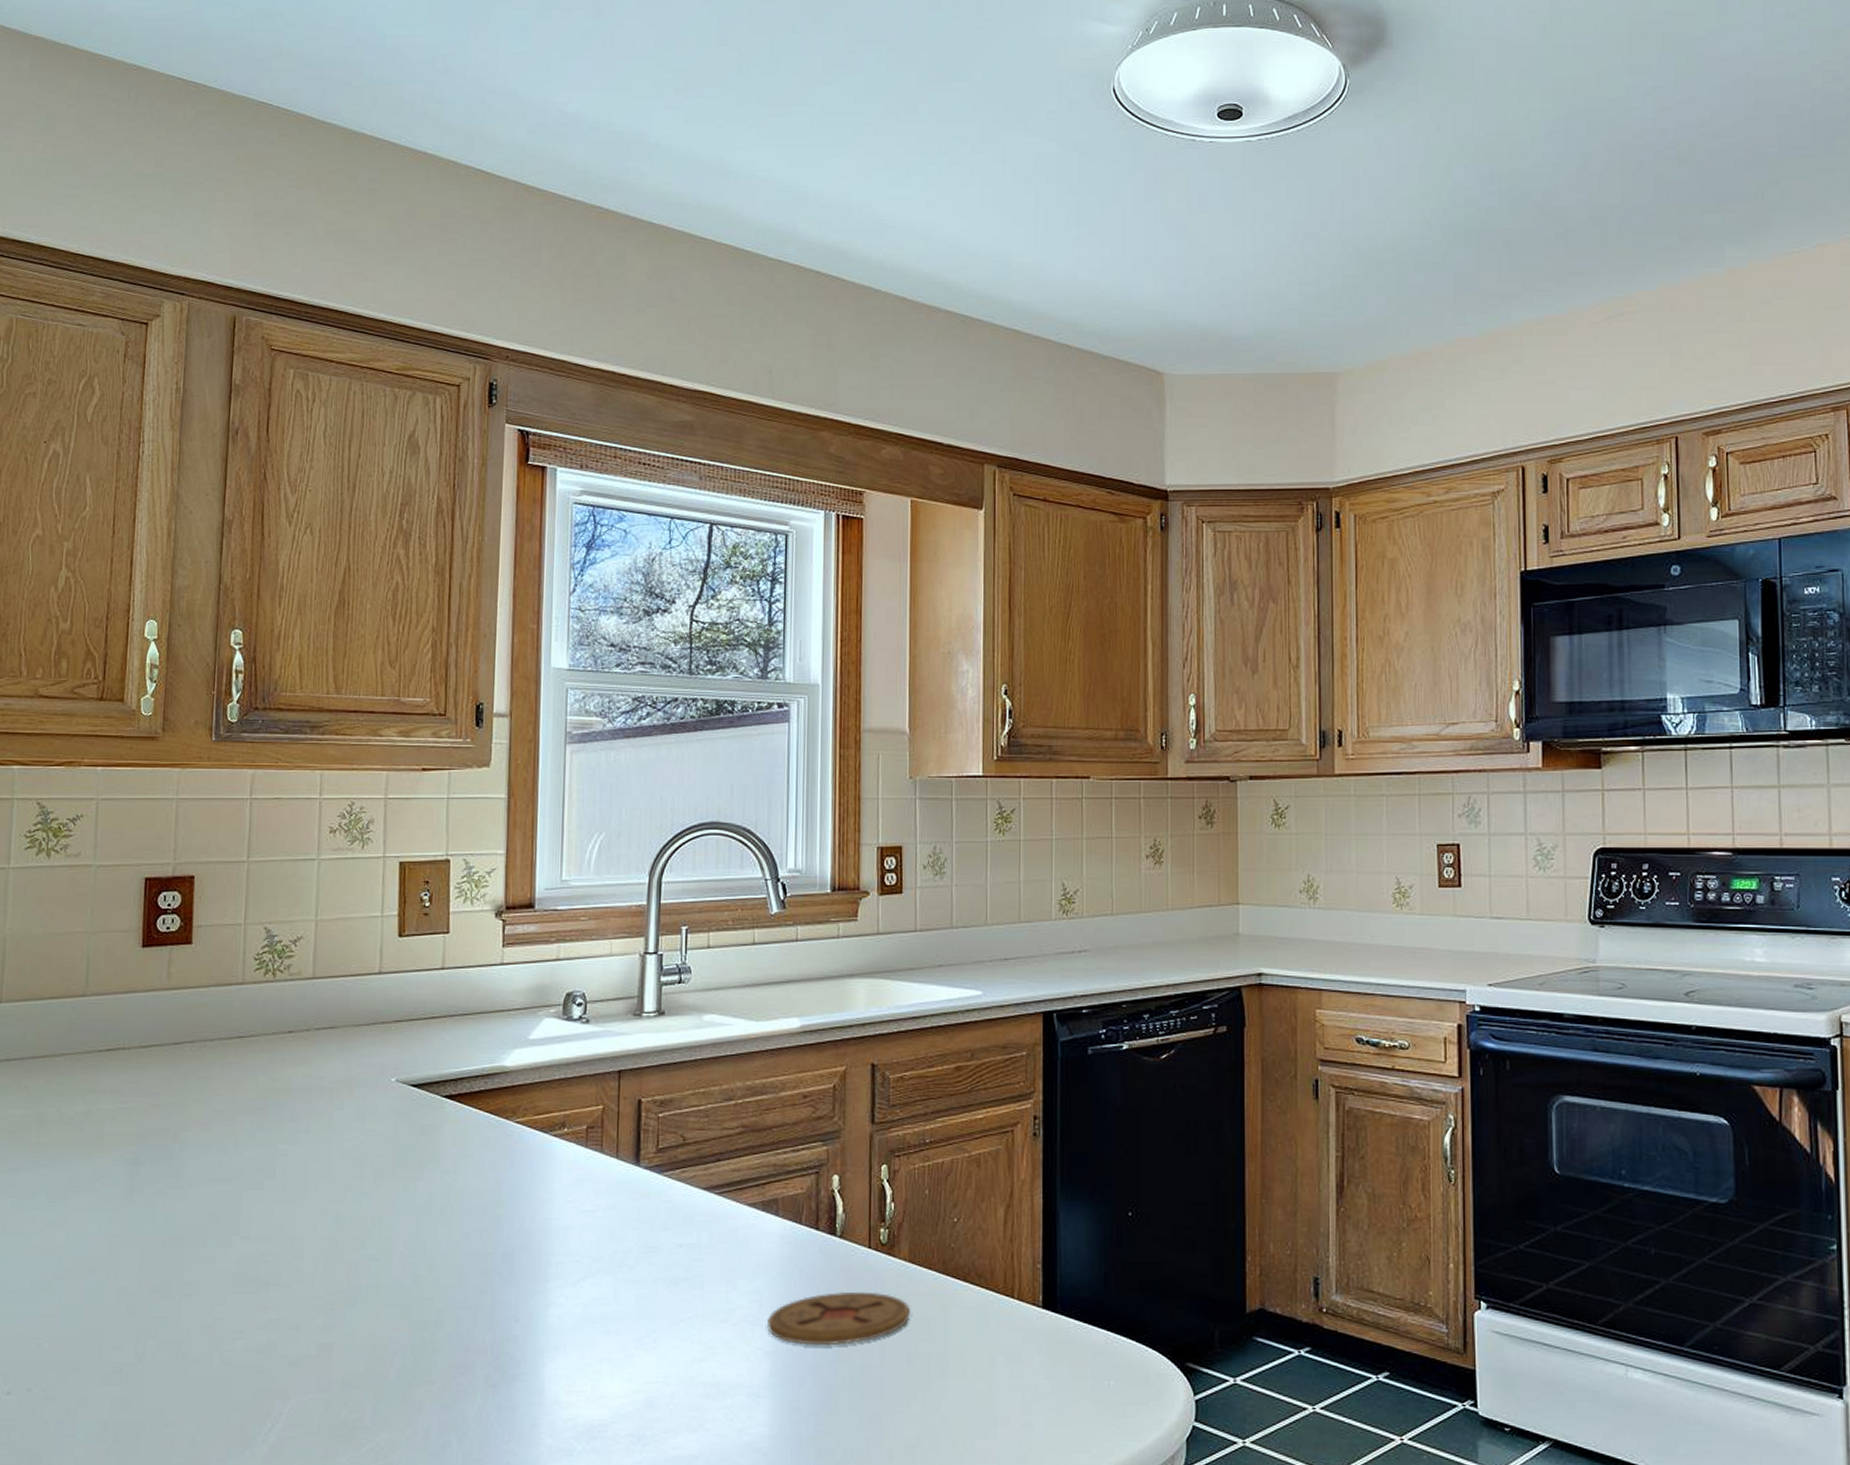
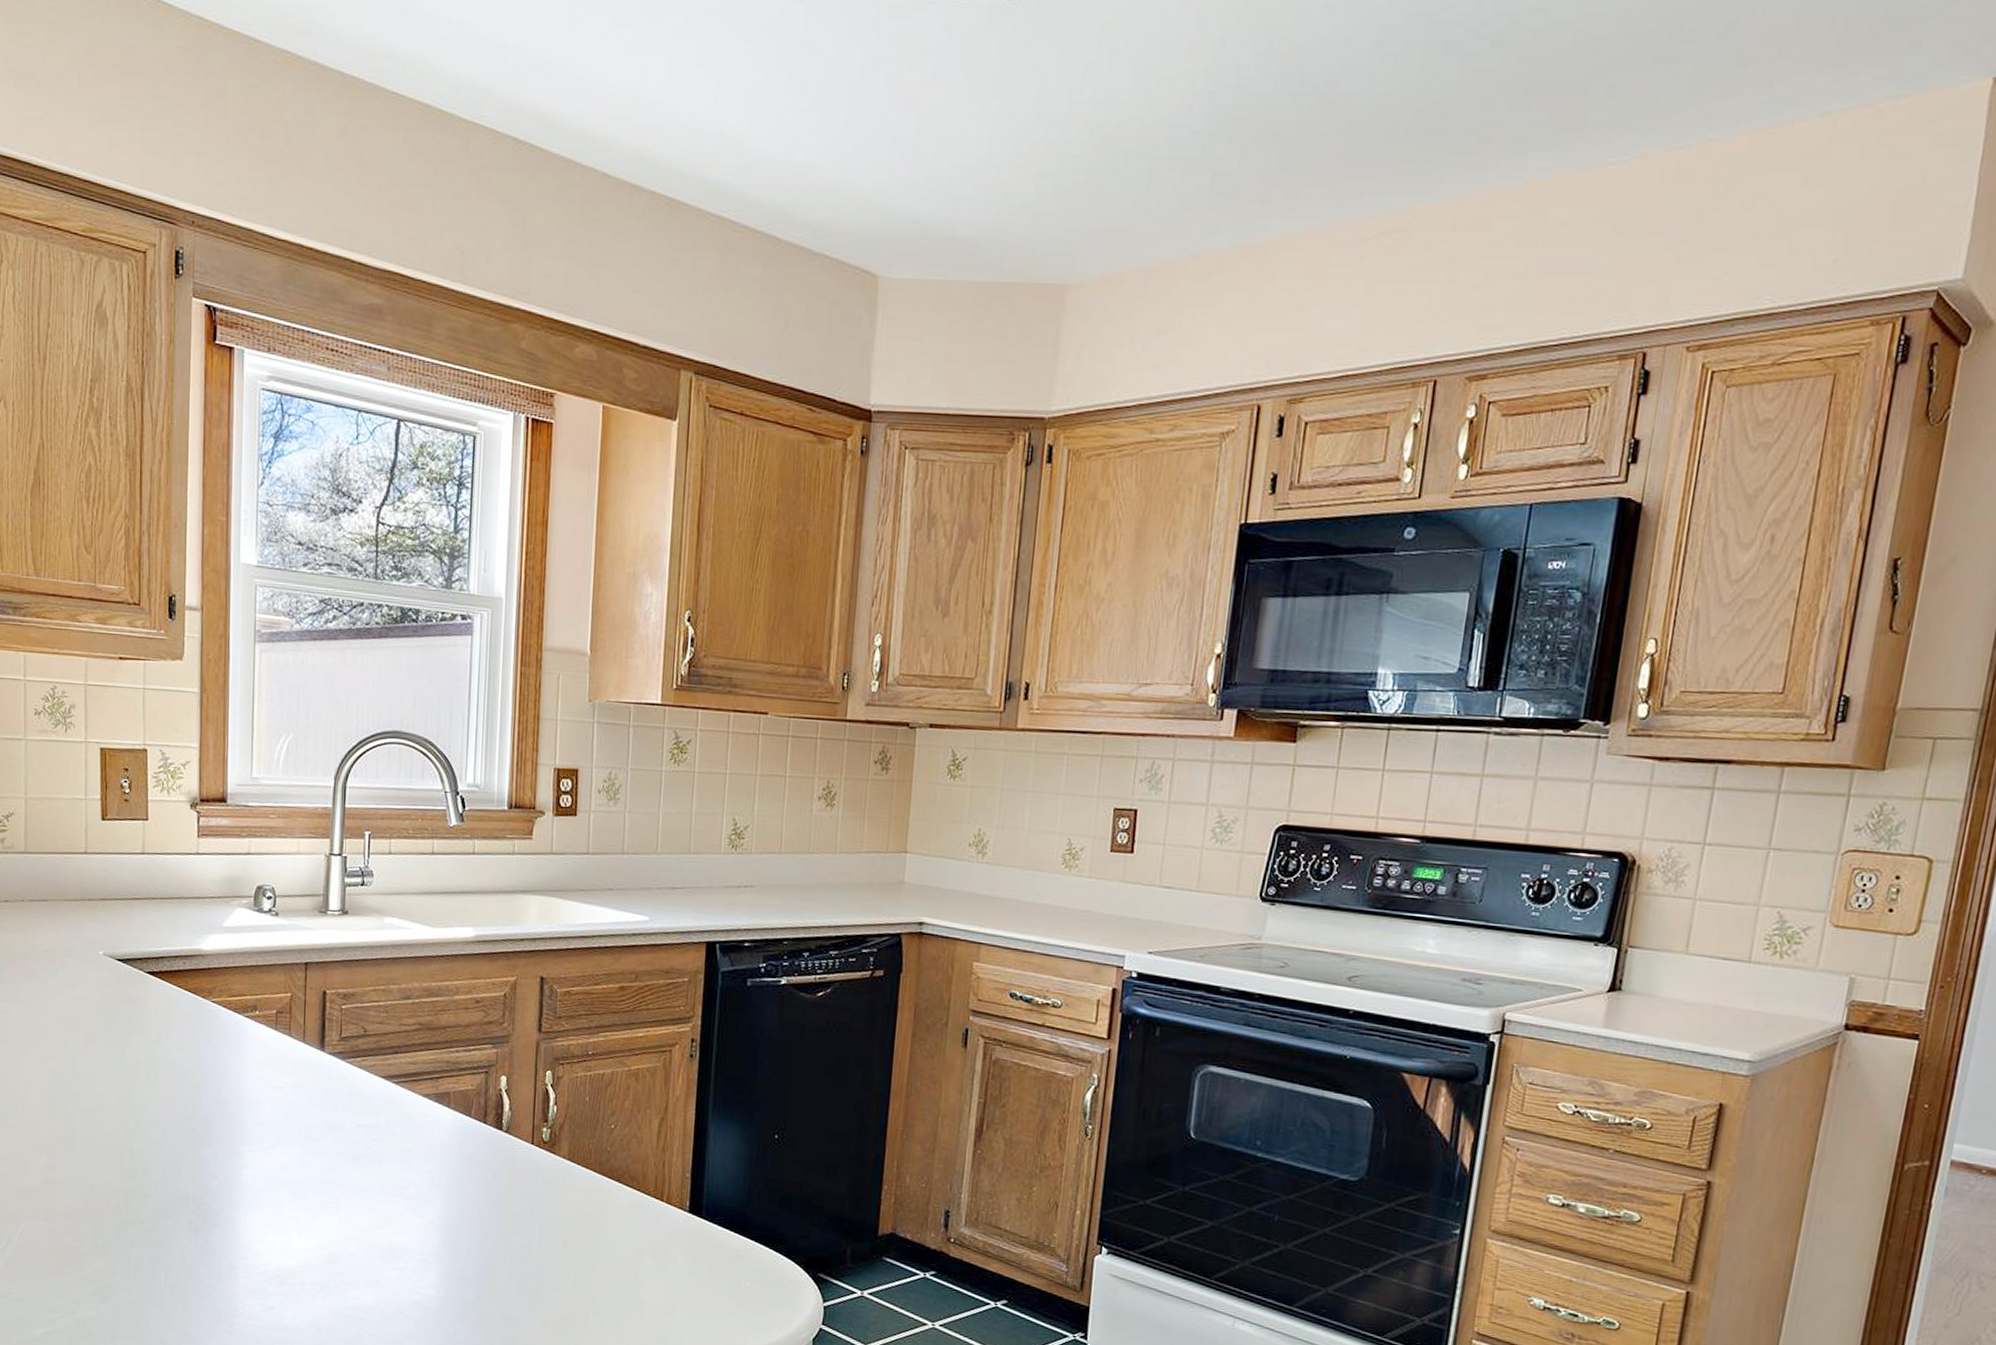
coaster: present [767,1291,910,1346] -> none [438,1180,568,1226]

